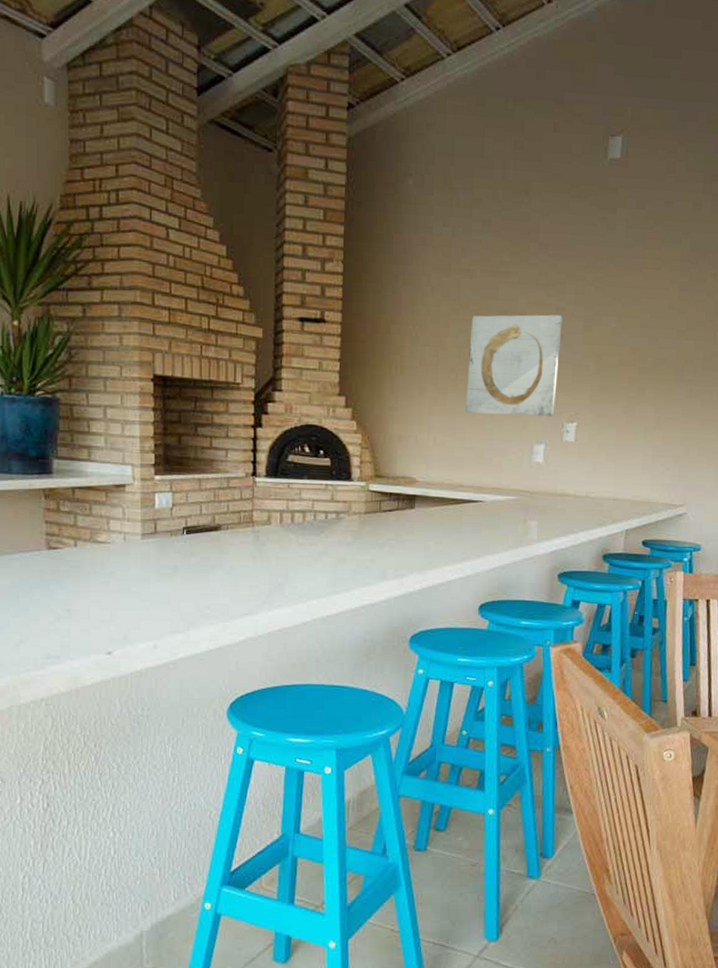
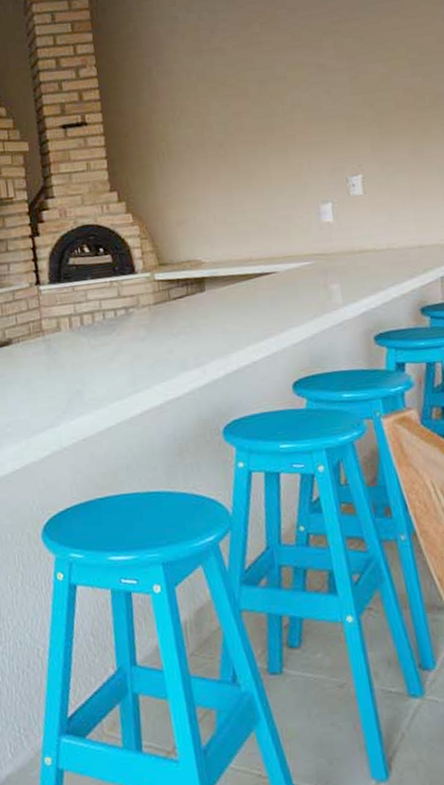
wall art: present [465,314,562,417] -> none [231,72,335,185]

